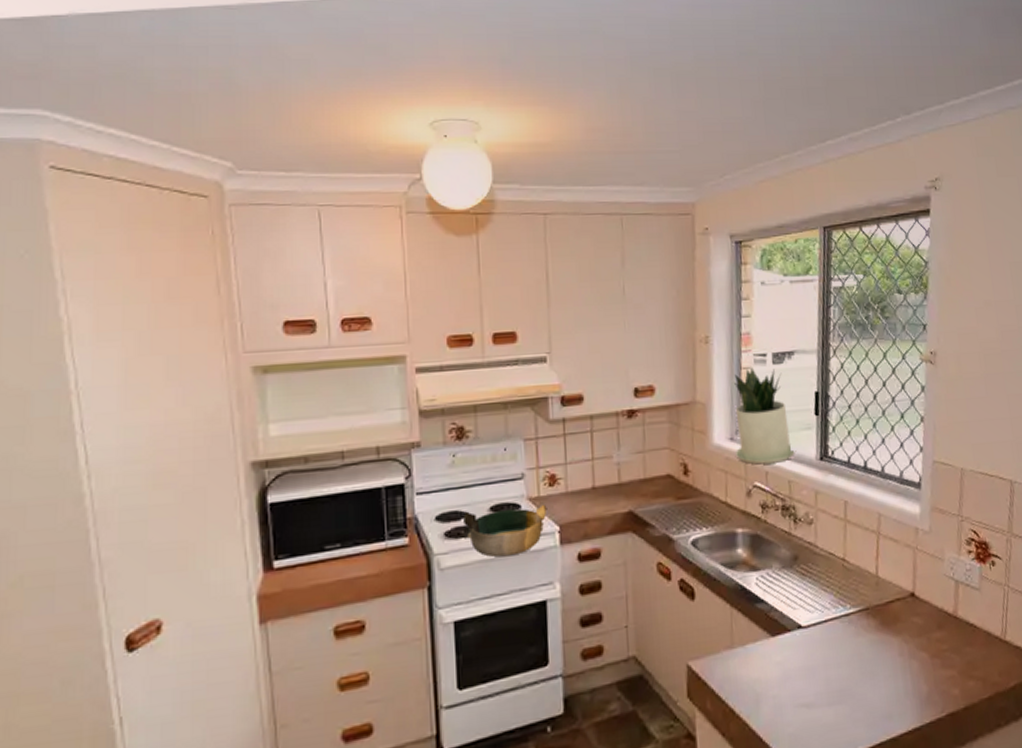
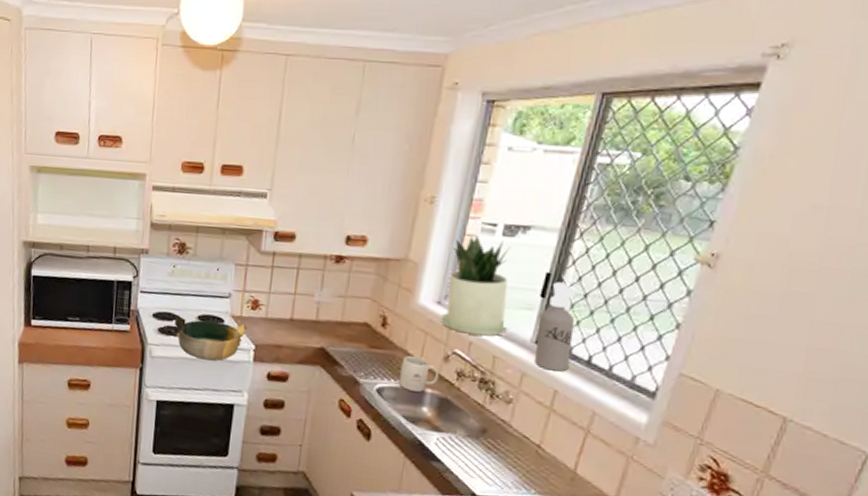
mug: none [709,497,746,536] -> present [399,355,439,392]
spray bottle: none [817,398,852,484] -> present [535,282,576,372]

